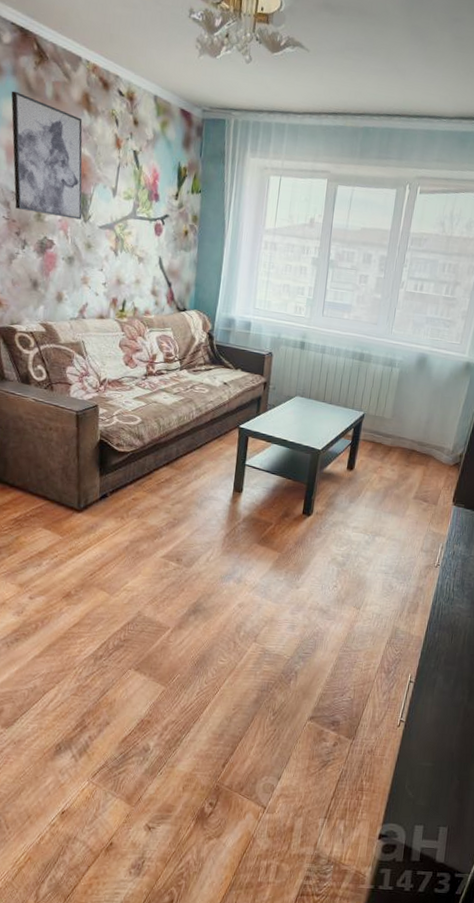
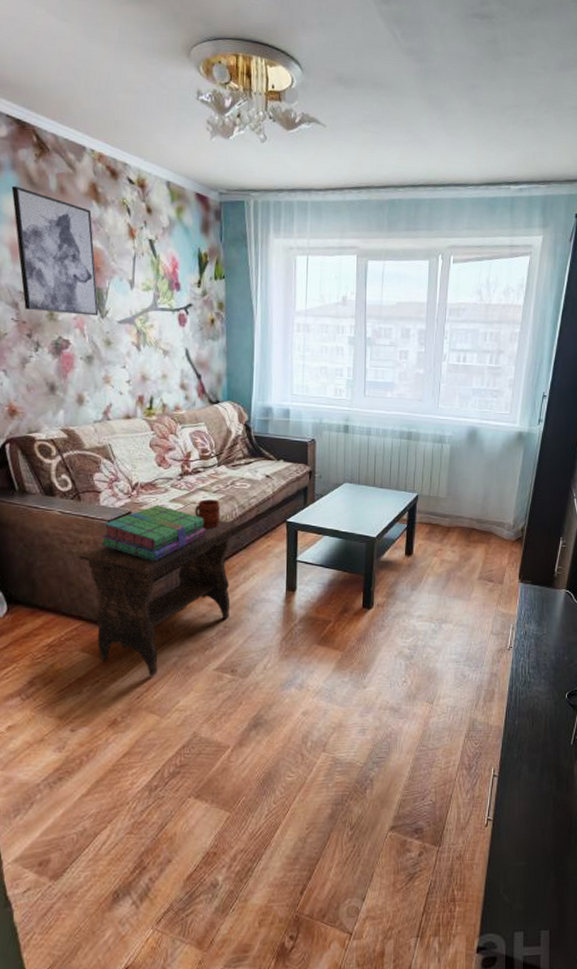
footstool: none [47,420,194,557] -> present [78,520,238,676]
stack of books: none [68,400,165,453] -> present [100,504,206,562]
mug: none [155,400,179,428] -> present [195,499,221,529]

